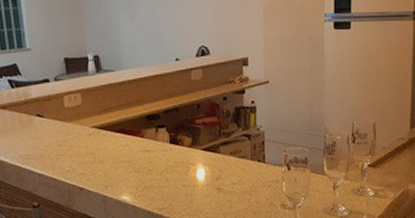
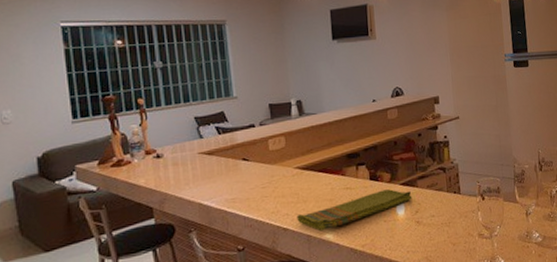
dish towel: none [93,154,214,193] -> present [296,189,412,232]

